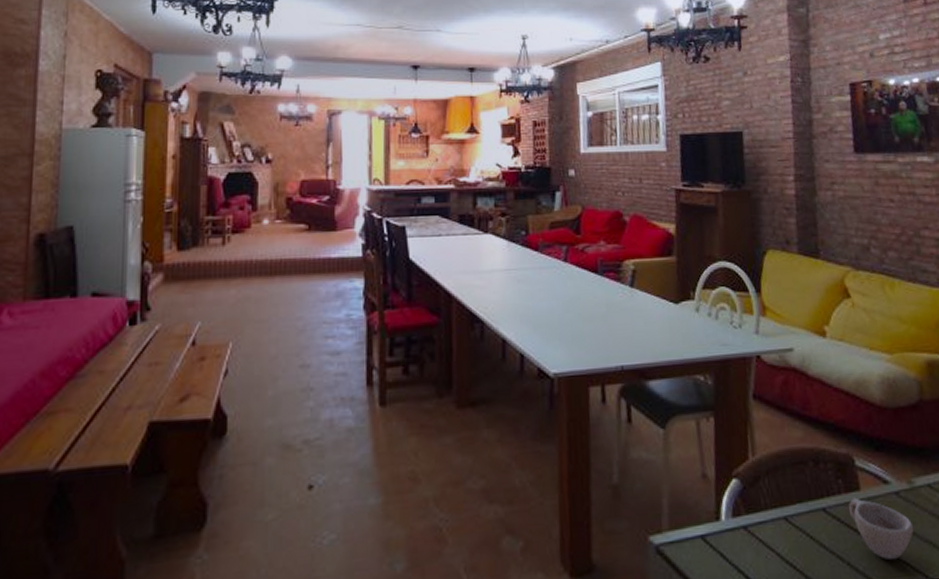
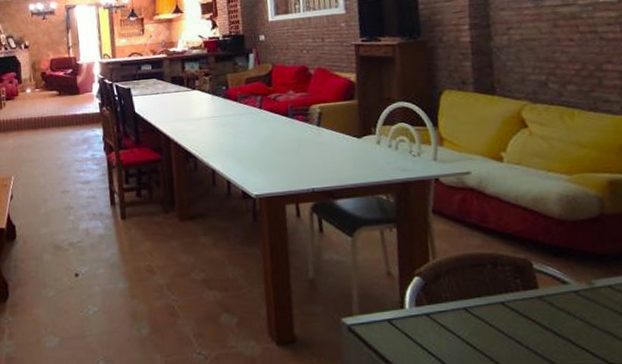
cup: present [849,497,914,561] -> none [527,294,594,347]

